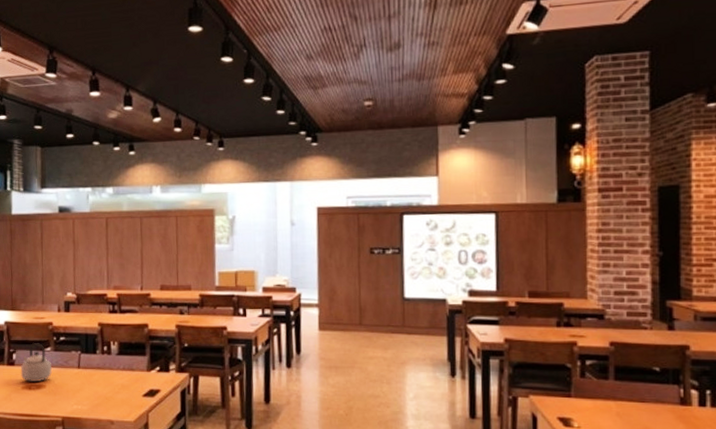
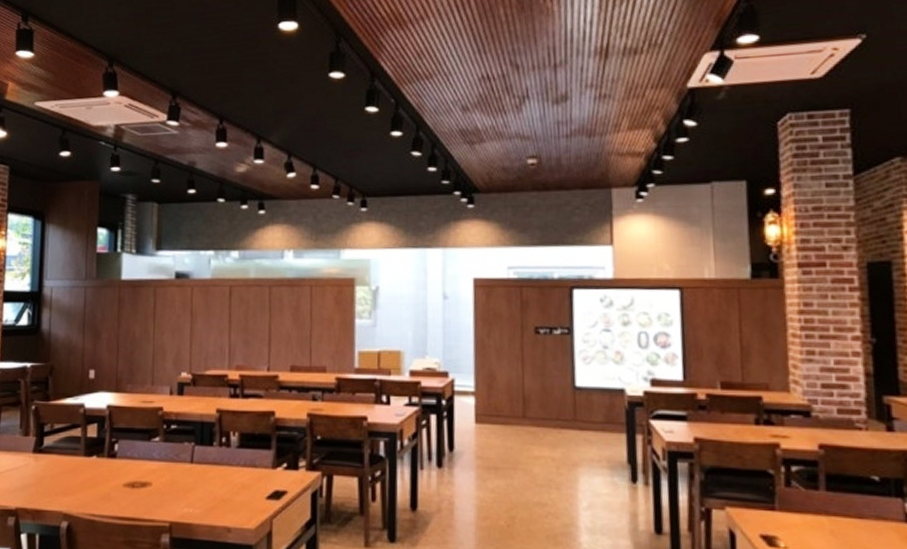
teapot: present [20,342,52,383] -> none [123,430,160,479]

